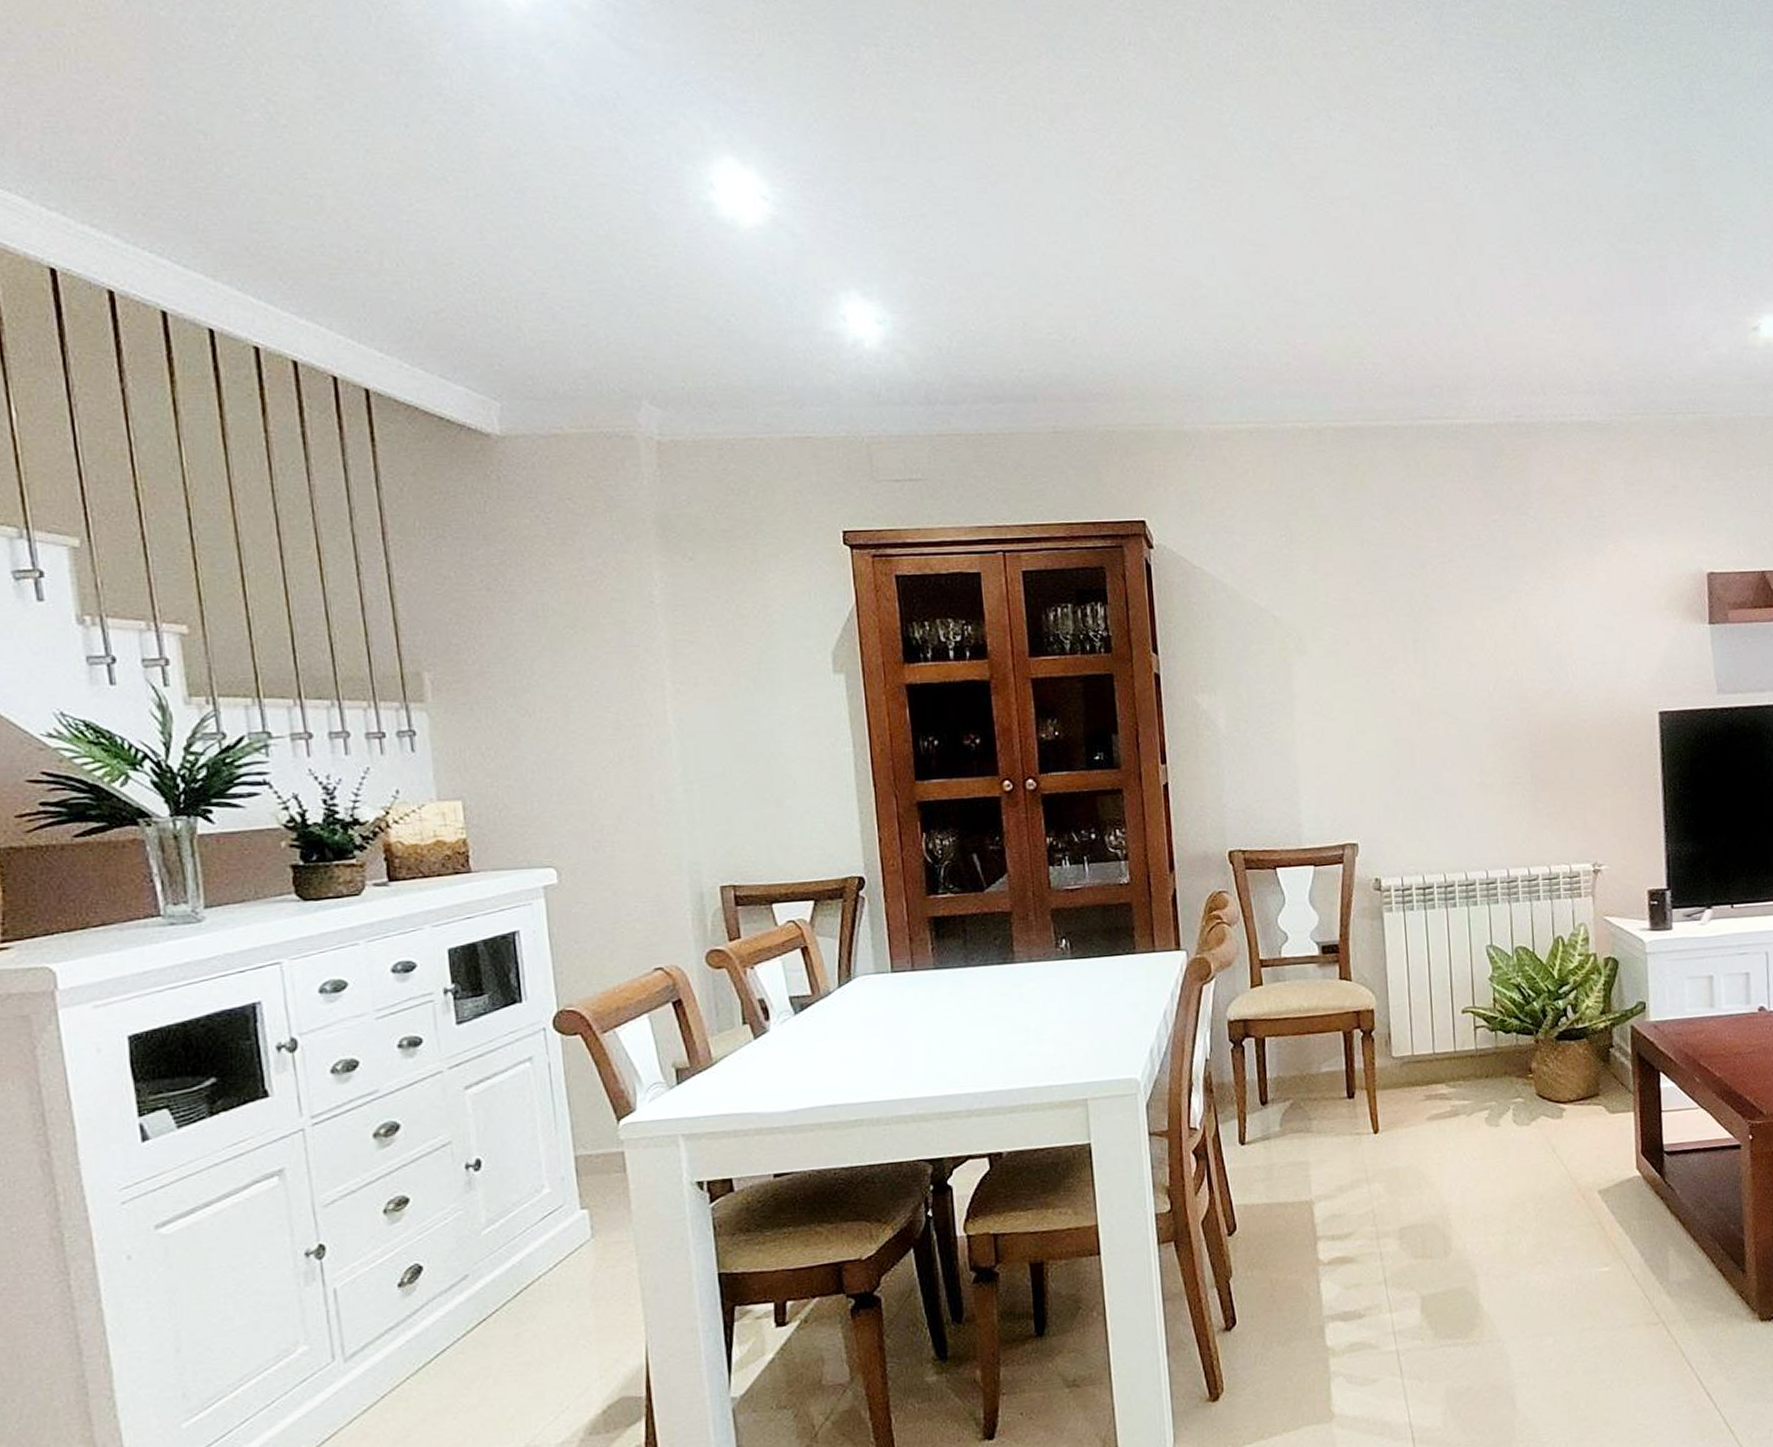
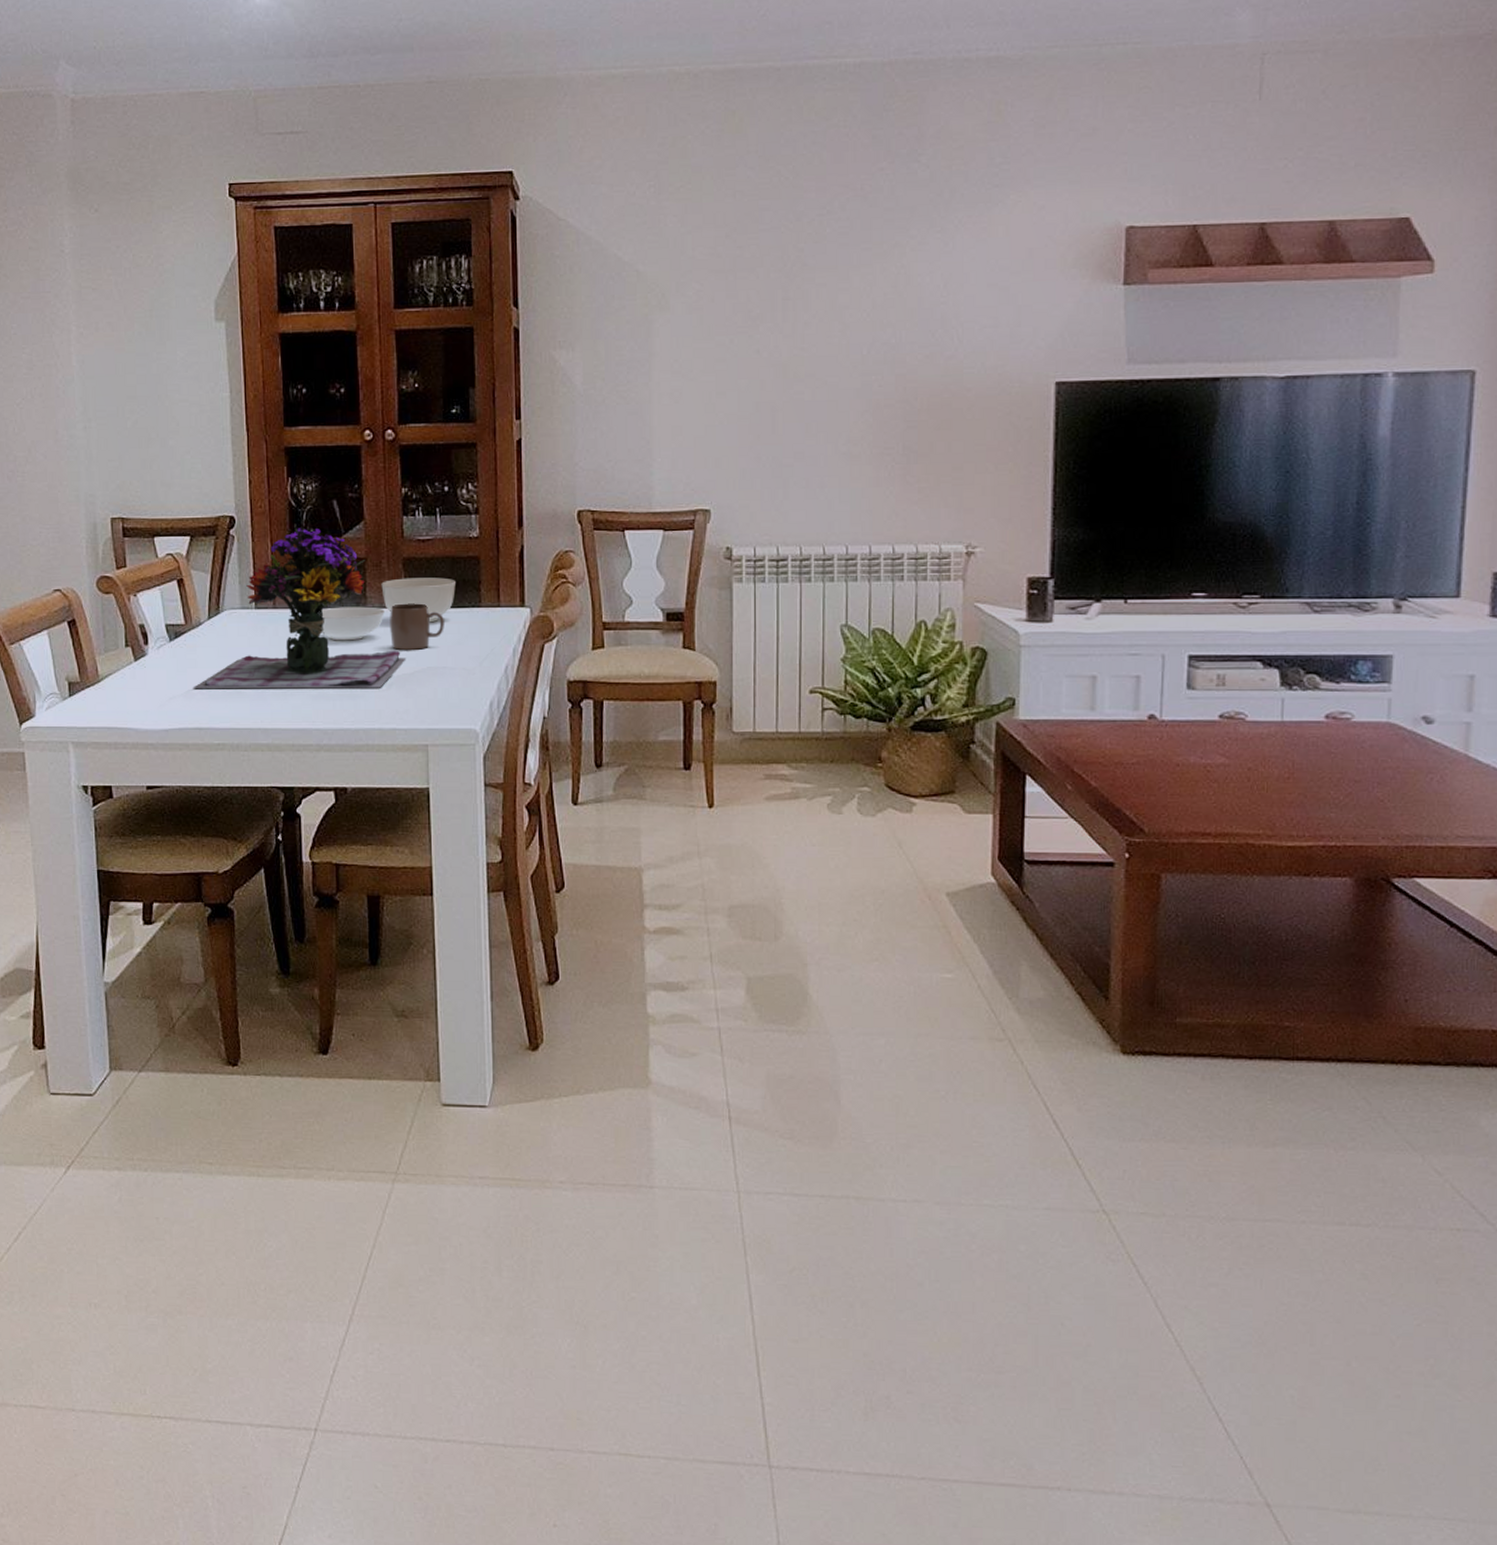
flower arrangement: none [823,881,1060,1063] -> present [193,524,407,689]
bowl: none [965,961,1034,1000] -> present [321,606,384,641]
bowl: none [1029,926,1108,974] -> present [381,577,456,623]
mug: none [1040,954,1098,1004] -> present [390,603,444,650]

